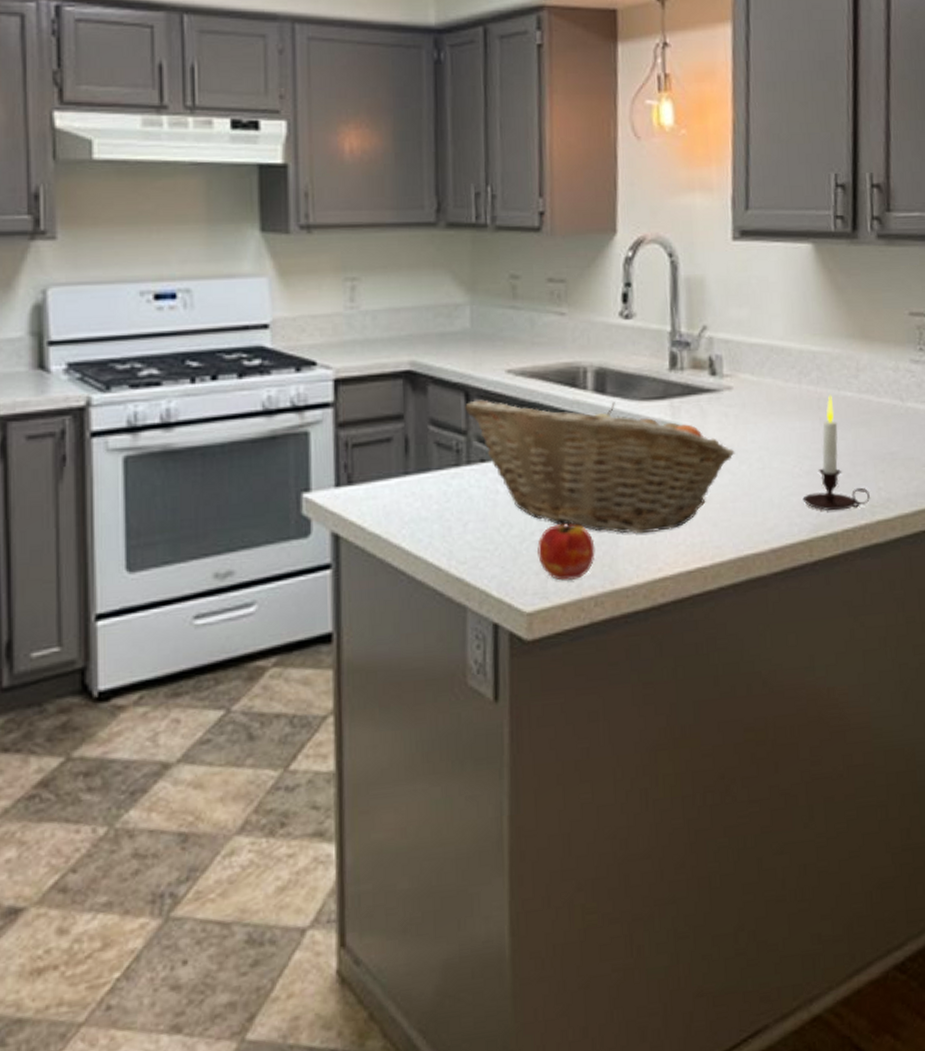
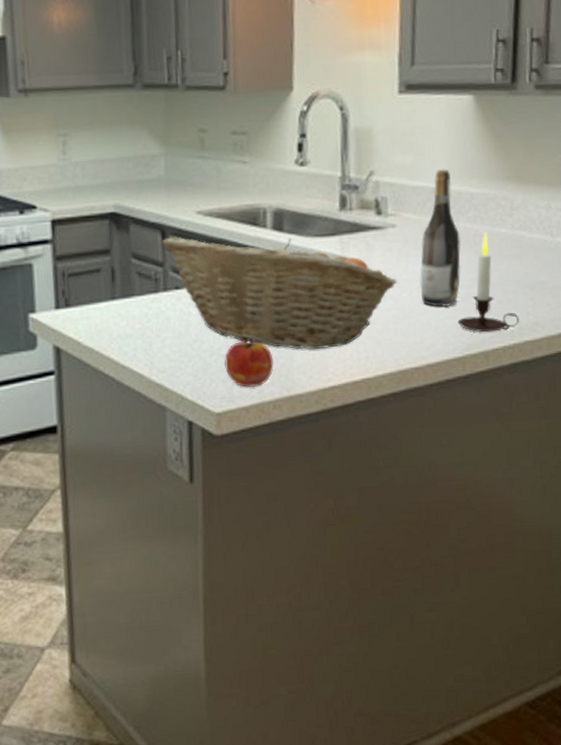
wine bottle: none [759,324,805,483] -> present [420,169,461,308]

